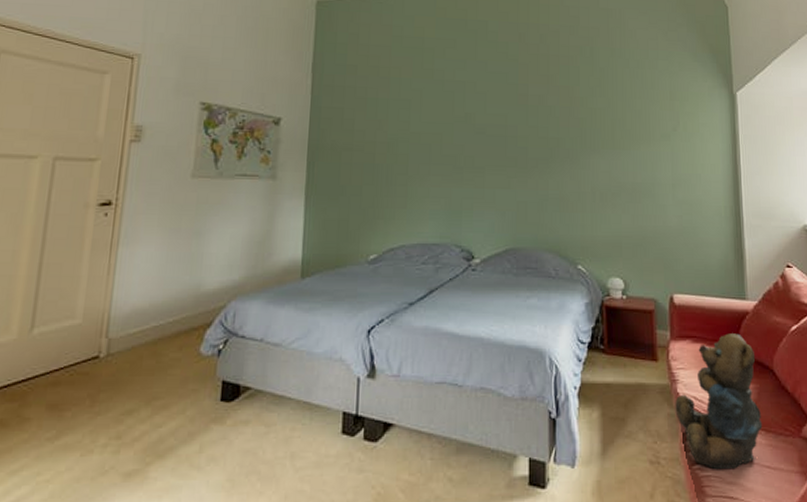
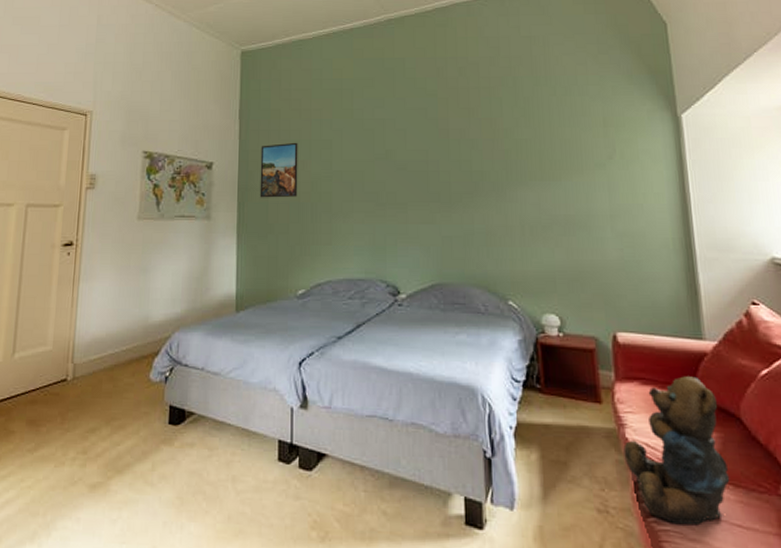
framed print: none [331,100,375,159] -> present [259,142,298,198]

